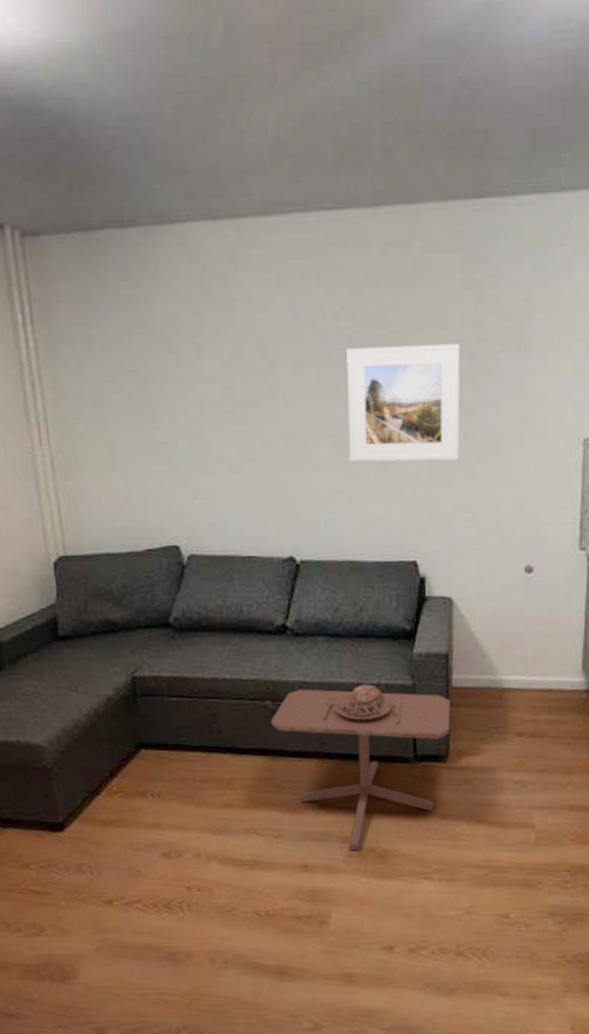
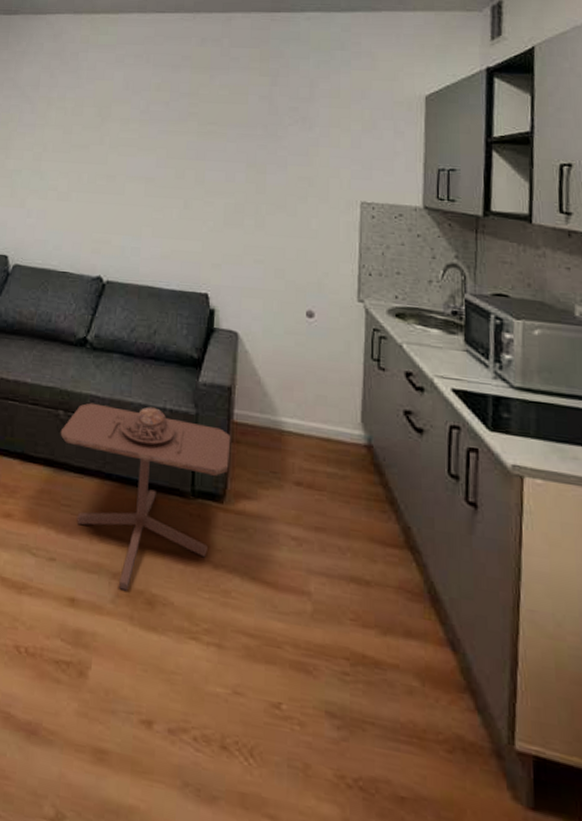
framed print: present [346,344,461,462] -> none [157,112,256,209]

